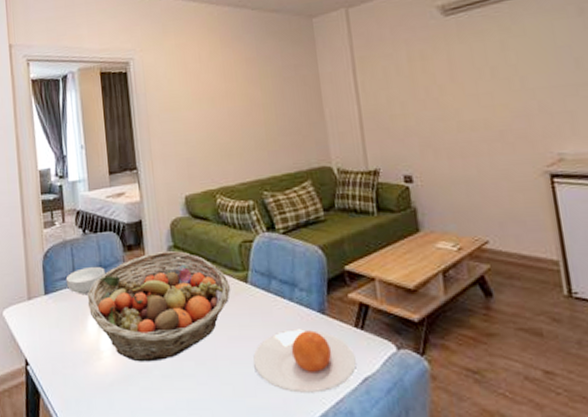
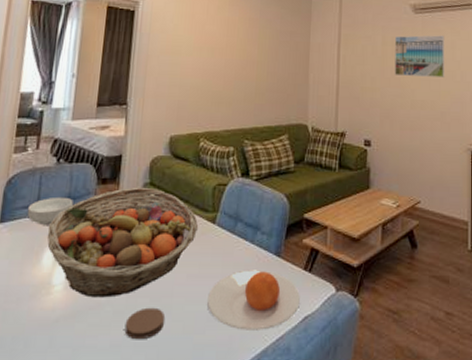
coaster: none [175,370,215,403] -> present [124,307,166,340]
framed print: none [424,36,497,95] -> present [395,35,445,78]

